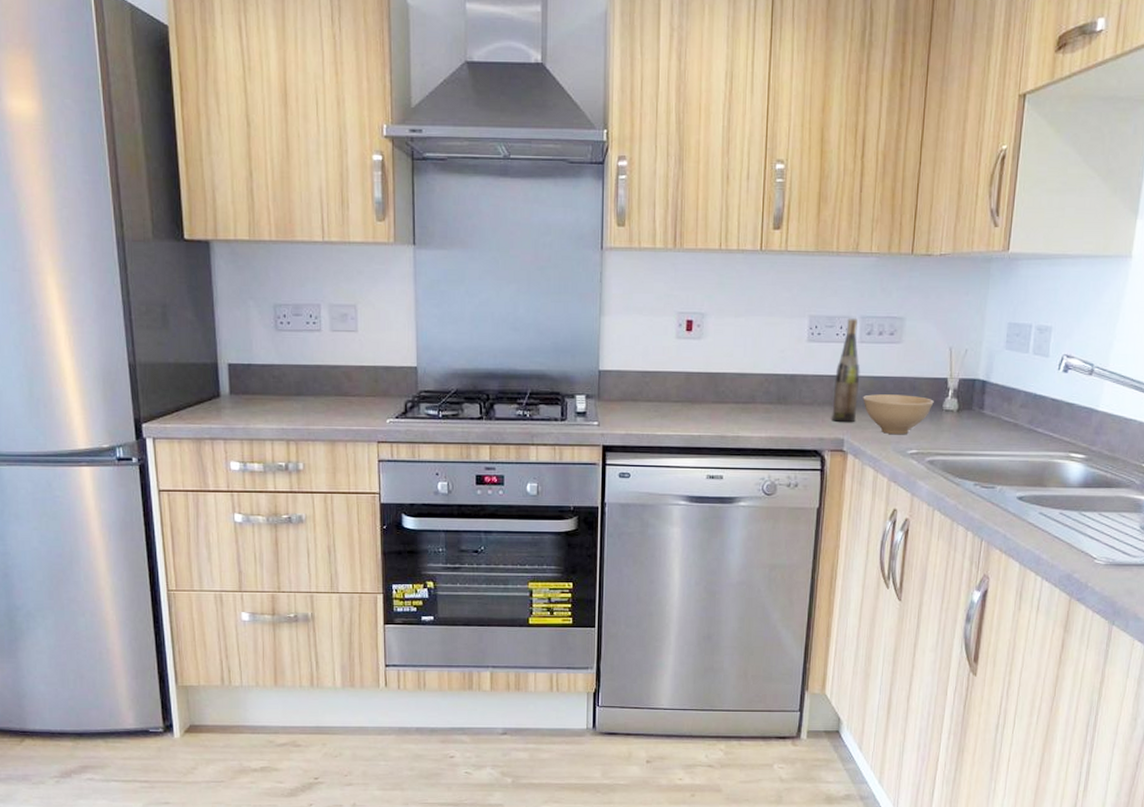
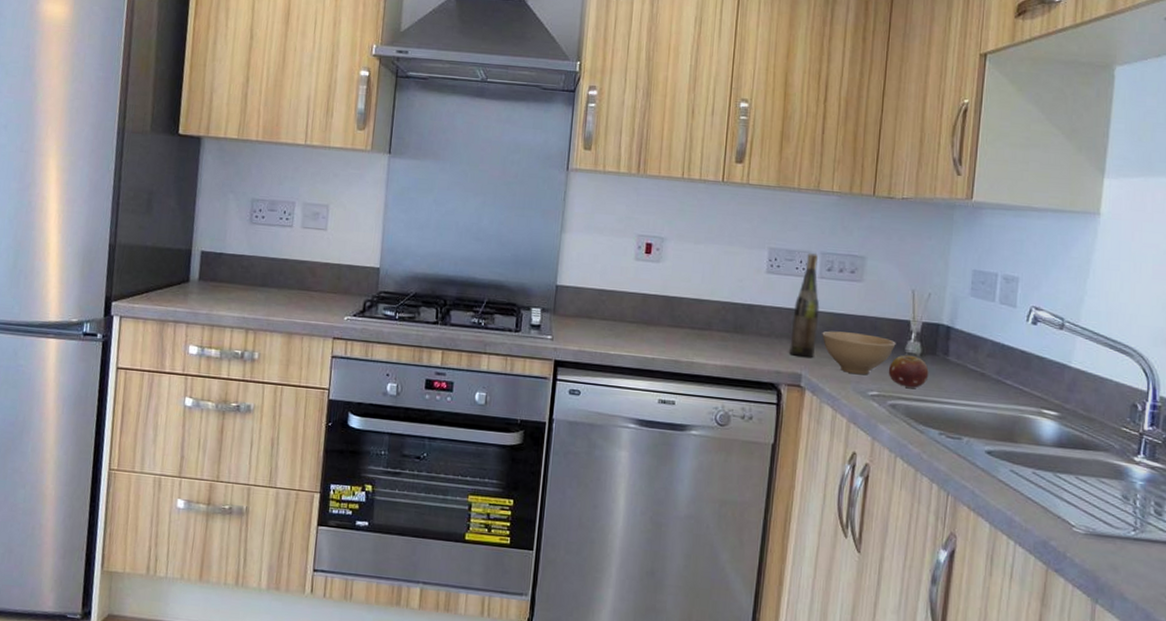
fruit: none [926,412,965,443] -> present [888,355,929,388]

